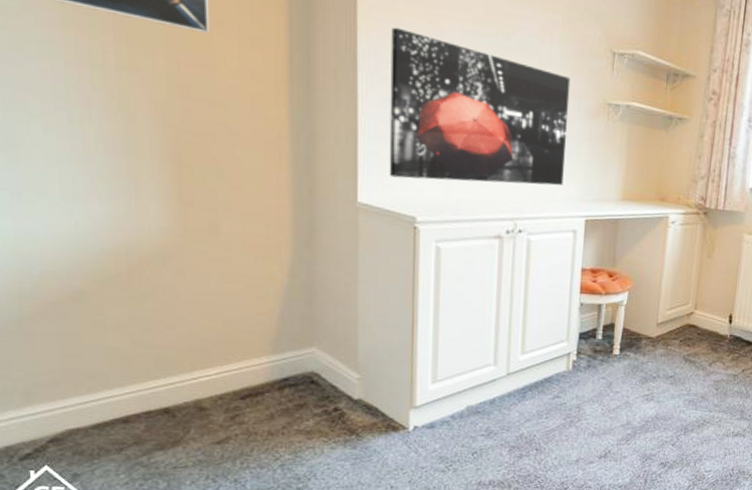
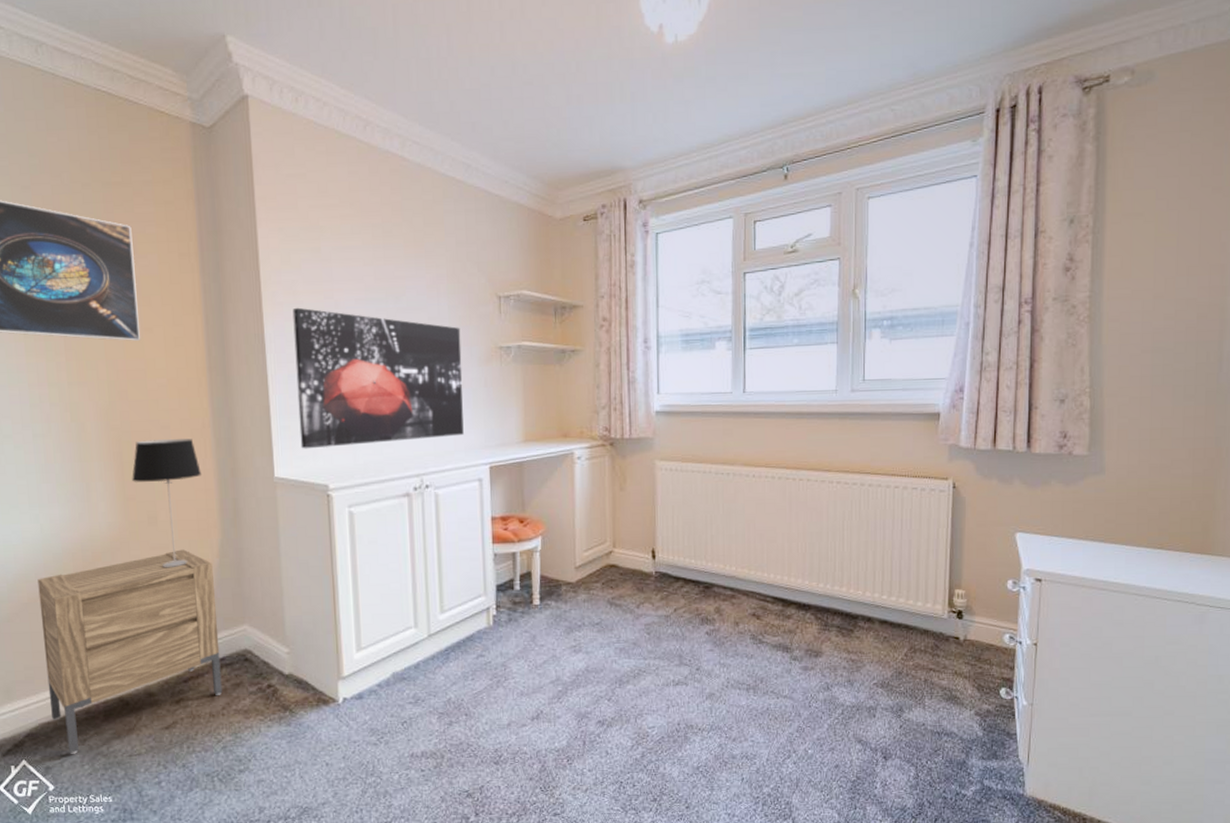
nightstand: none [69,264,284,463] -> present [37,549,223,754]
table lamp: none [191,143,274,282] -> present [132,438,201,567]

